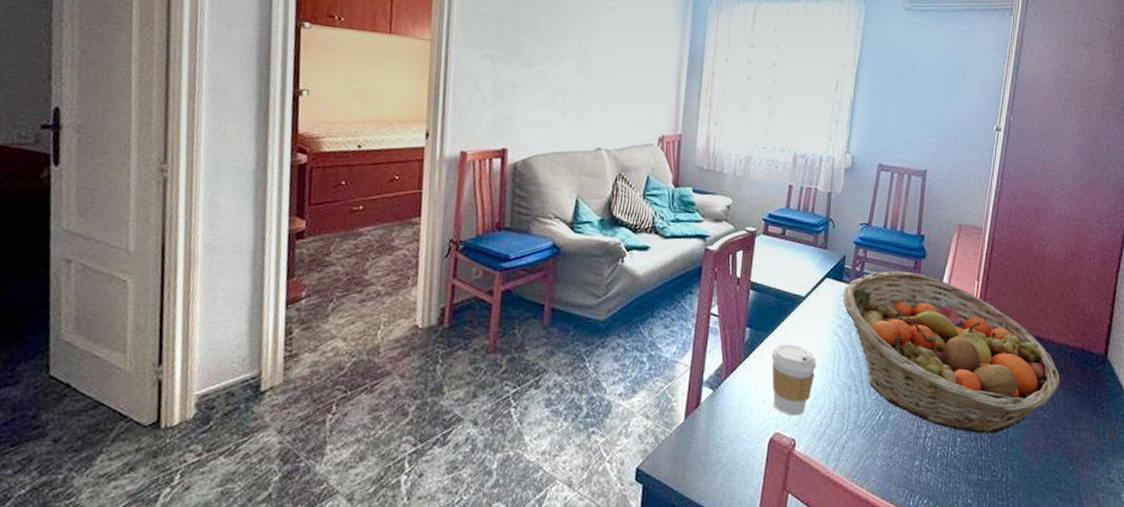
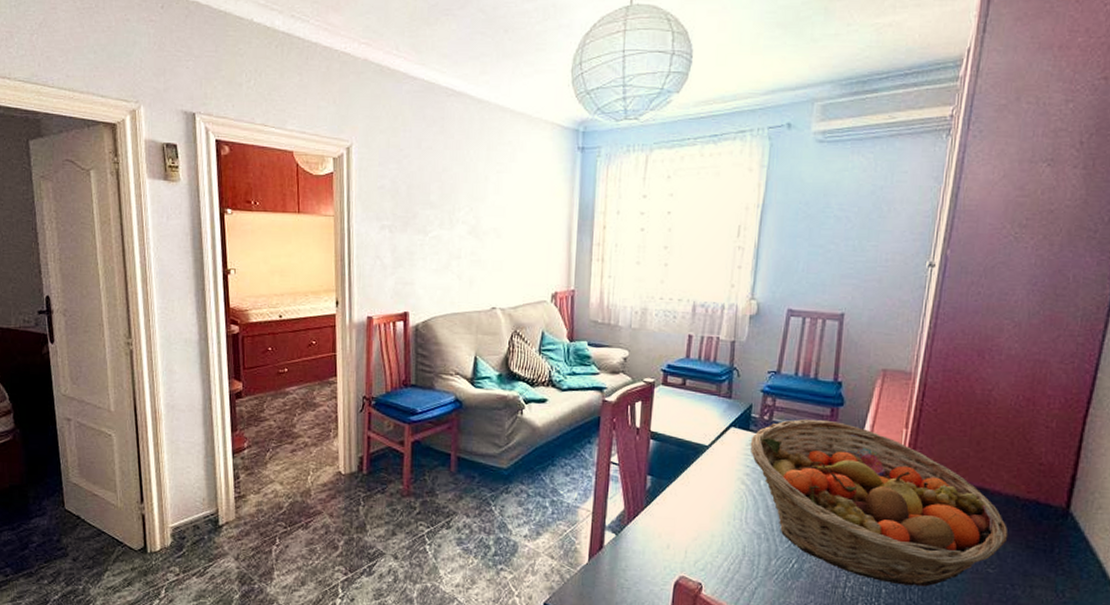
coffee cup: present [771,344,817,416] -> none [674,492,723,561]

